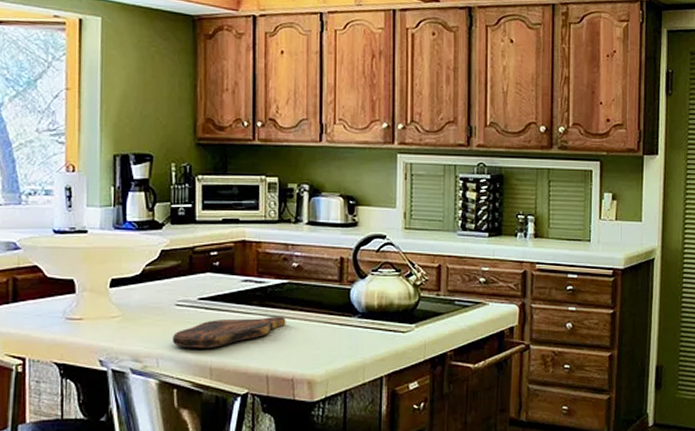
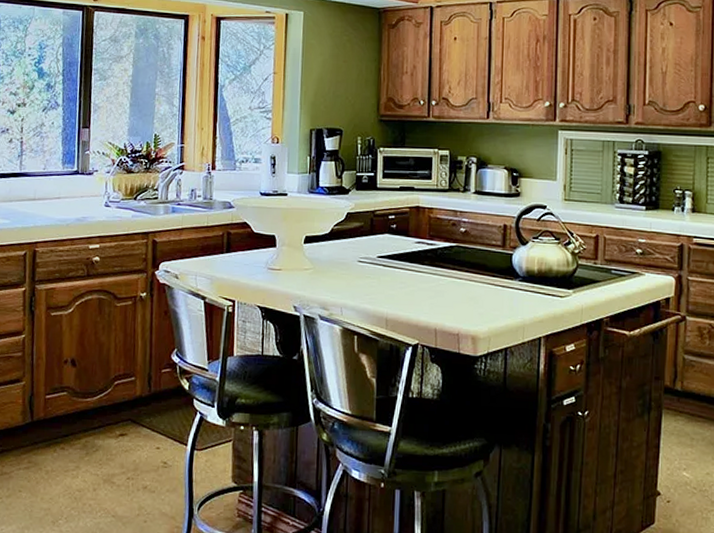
cutting board: present [172,317,286,348] -> none [354,276,454,301]

